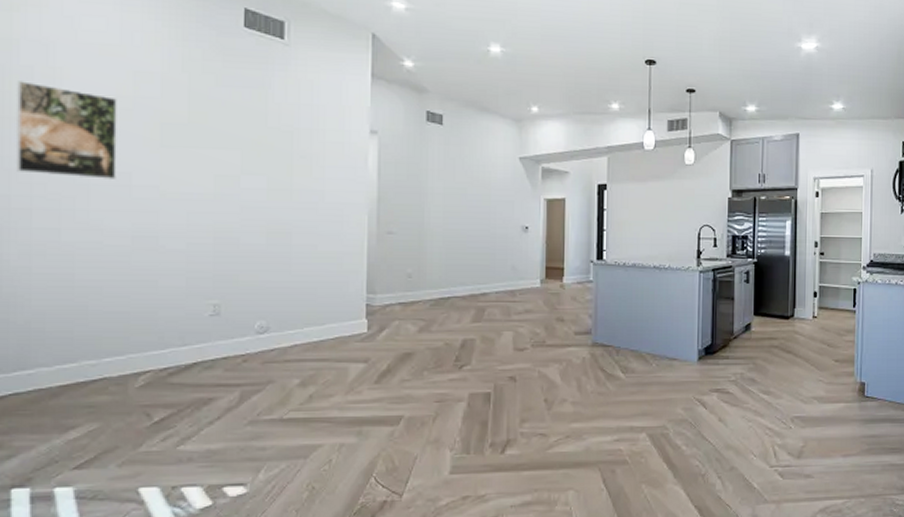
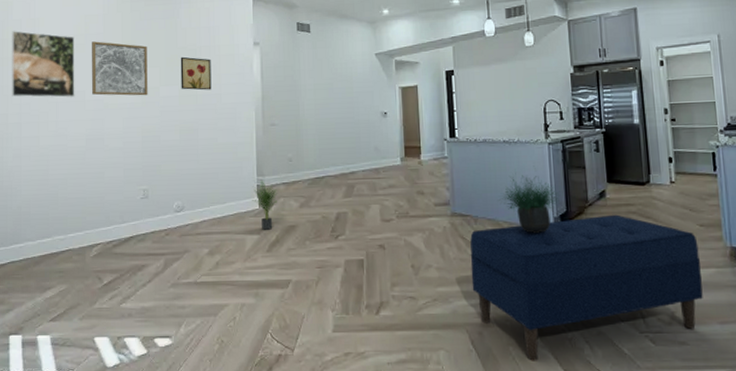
wall art: none [142,107,225,185] -> present [92,41,148,96]
wall art: none [270,139,313,185] -> present [180,56,212,91]
potted plant: none [359,298,392,358] -> present [252,179,278,230]
bench: none [608,348,833,499] -> present [470,214,703,361]
potted plant: none [647,301,706,366] -> present [502,173,560,233]

